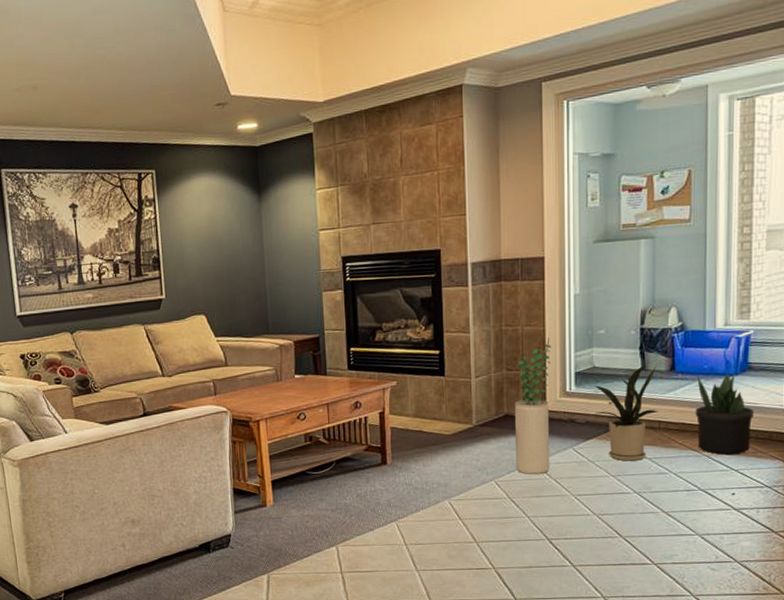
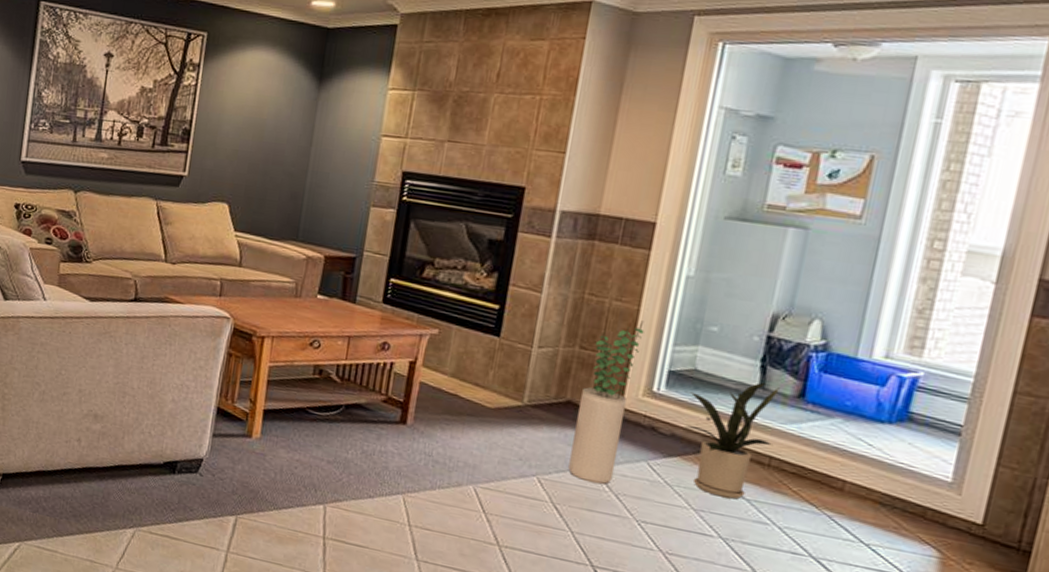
planter: present [695,374,753,455] -> none [818,412,906,525]

